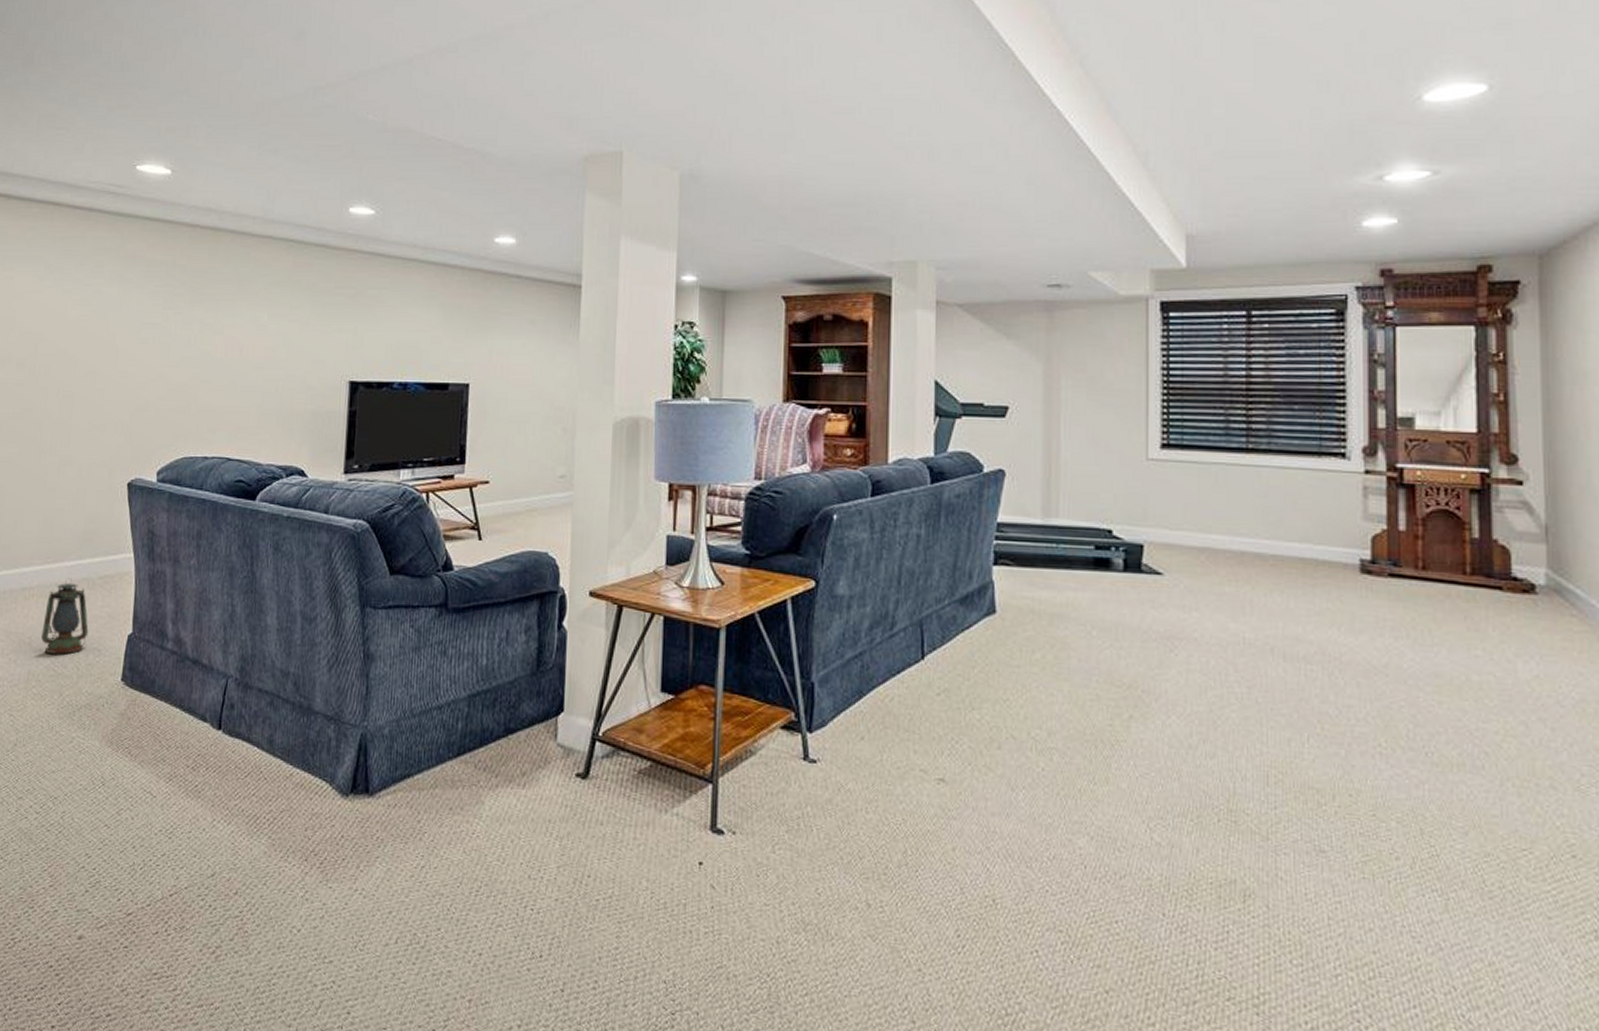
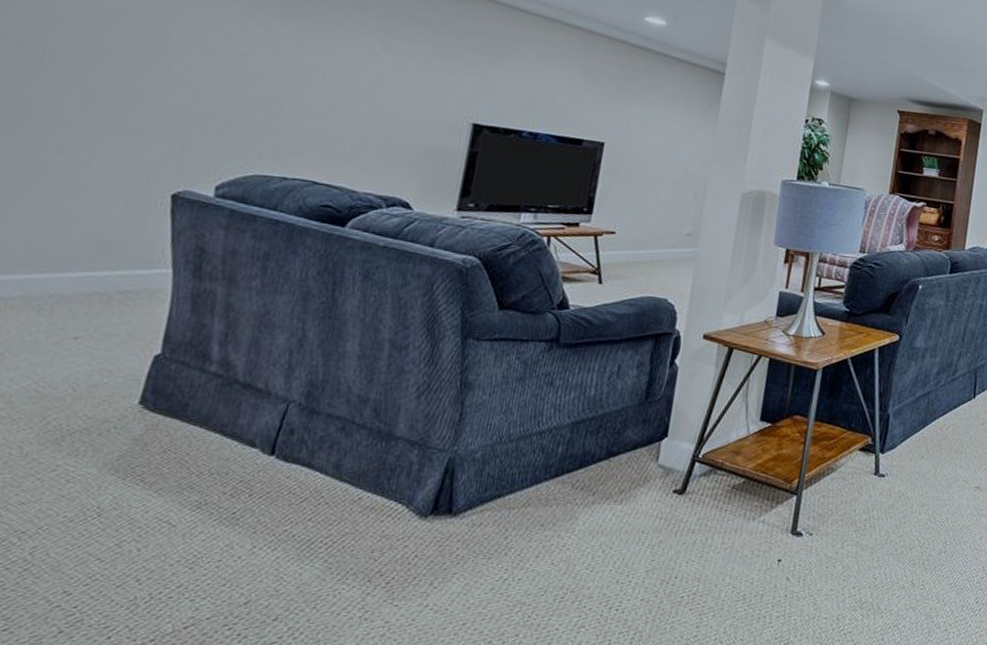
lantern: present [41,578,89,654] -> none [20,291,97,374]

